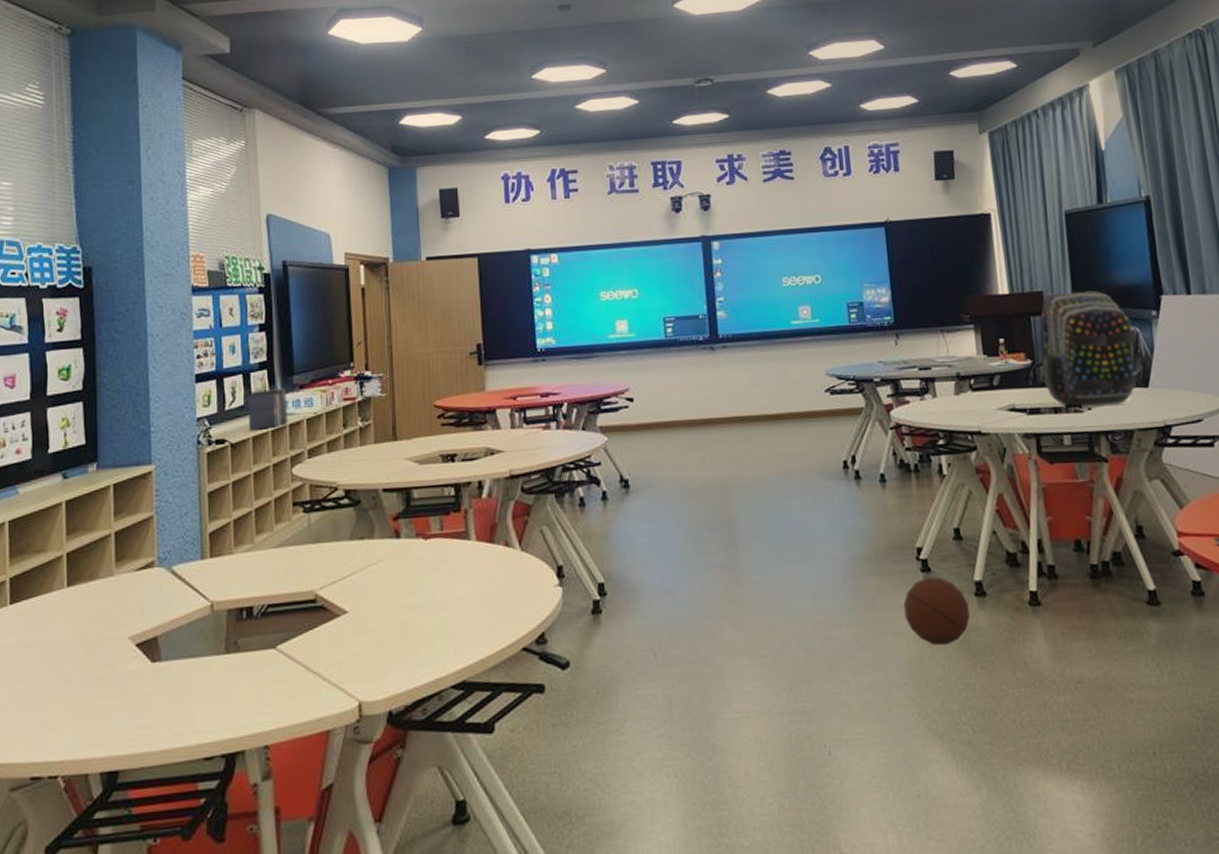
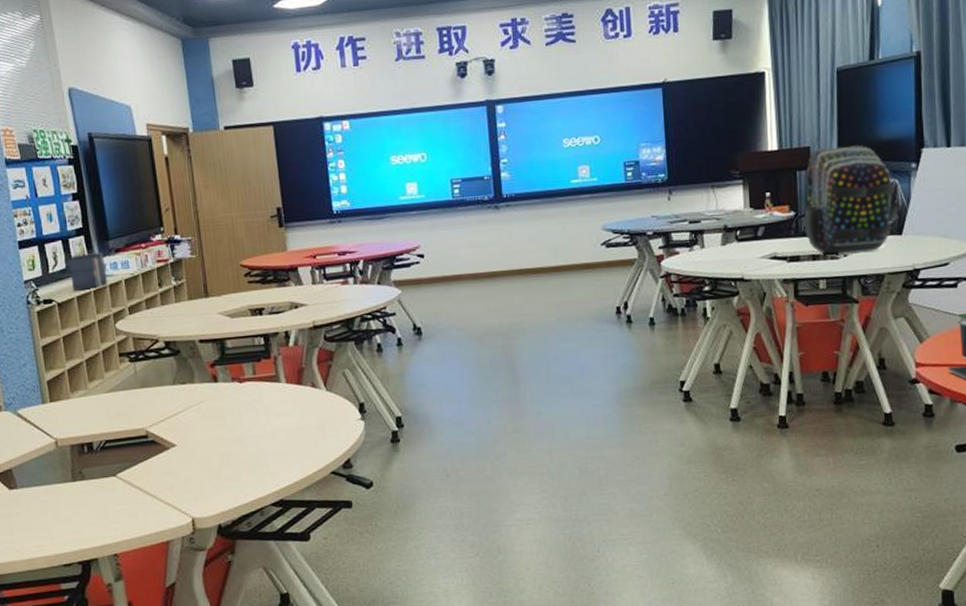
basketball: present [903,576,970,646] -> none [666,405,725,463]

